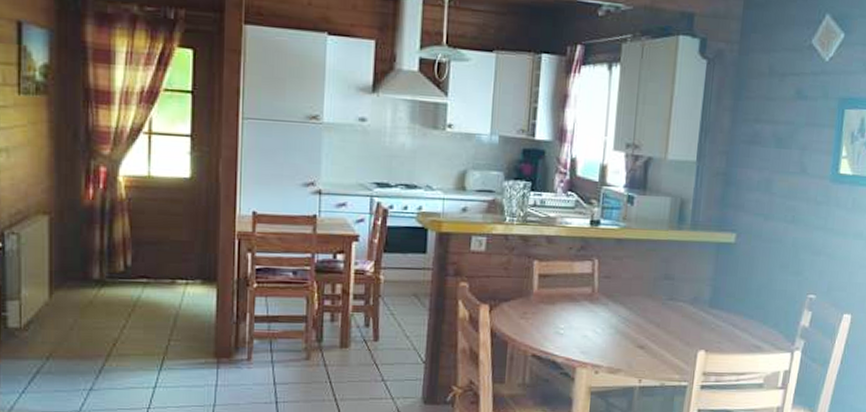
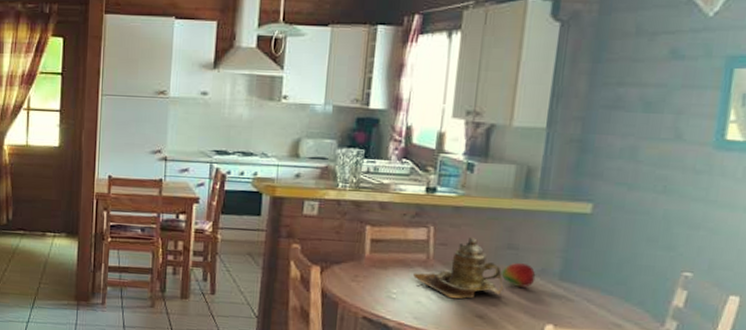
teapot: none [580,269,662,331] -> present [413,238,504,299]
fruit: none [659,292,689,316] -> present [501,262,536,288]

